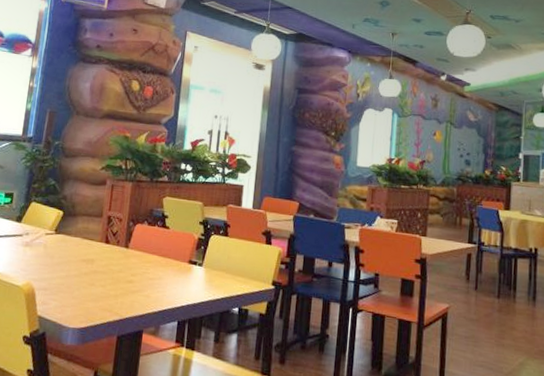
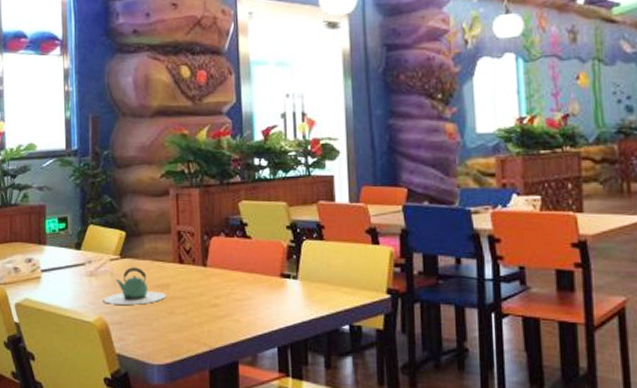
teapot: none [34,242,90,275] -> present [104,267,166,305]

